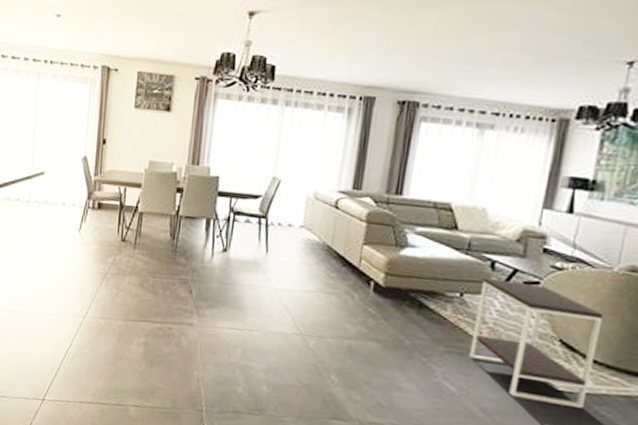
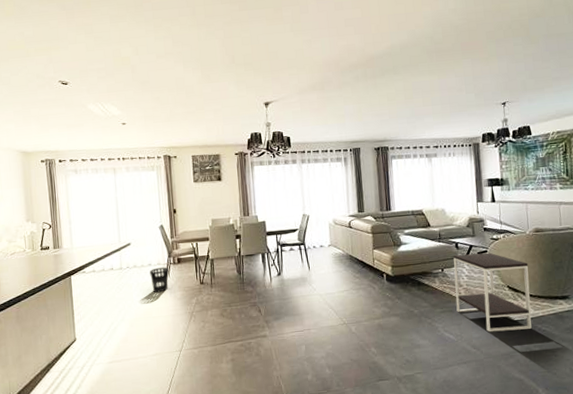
wastebasket: none [62,209,86,241] -> present [150,267,169,293]

